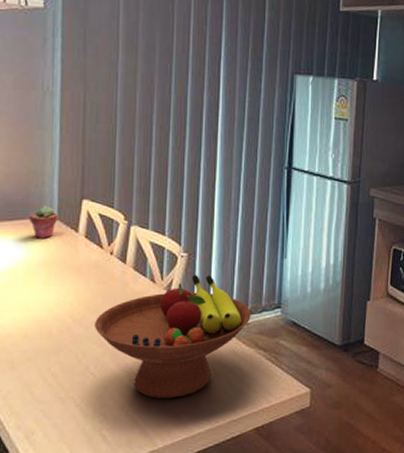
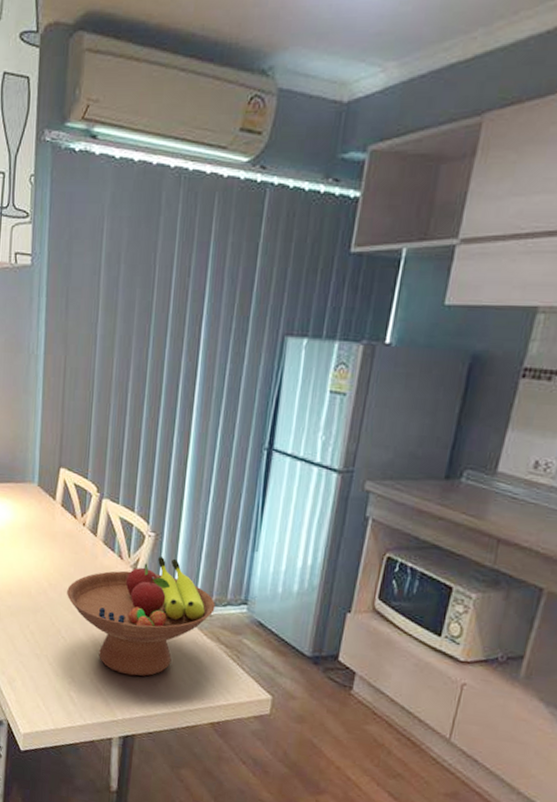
potted succulent: present [30,205,59,238] -> none [15,471,39,503]

